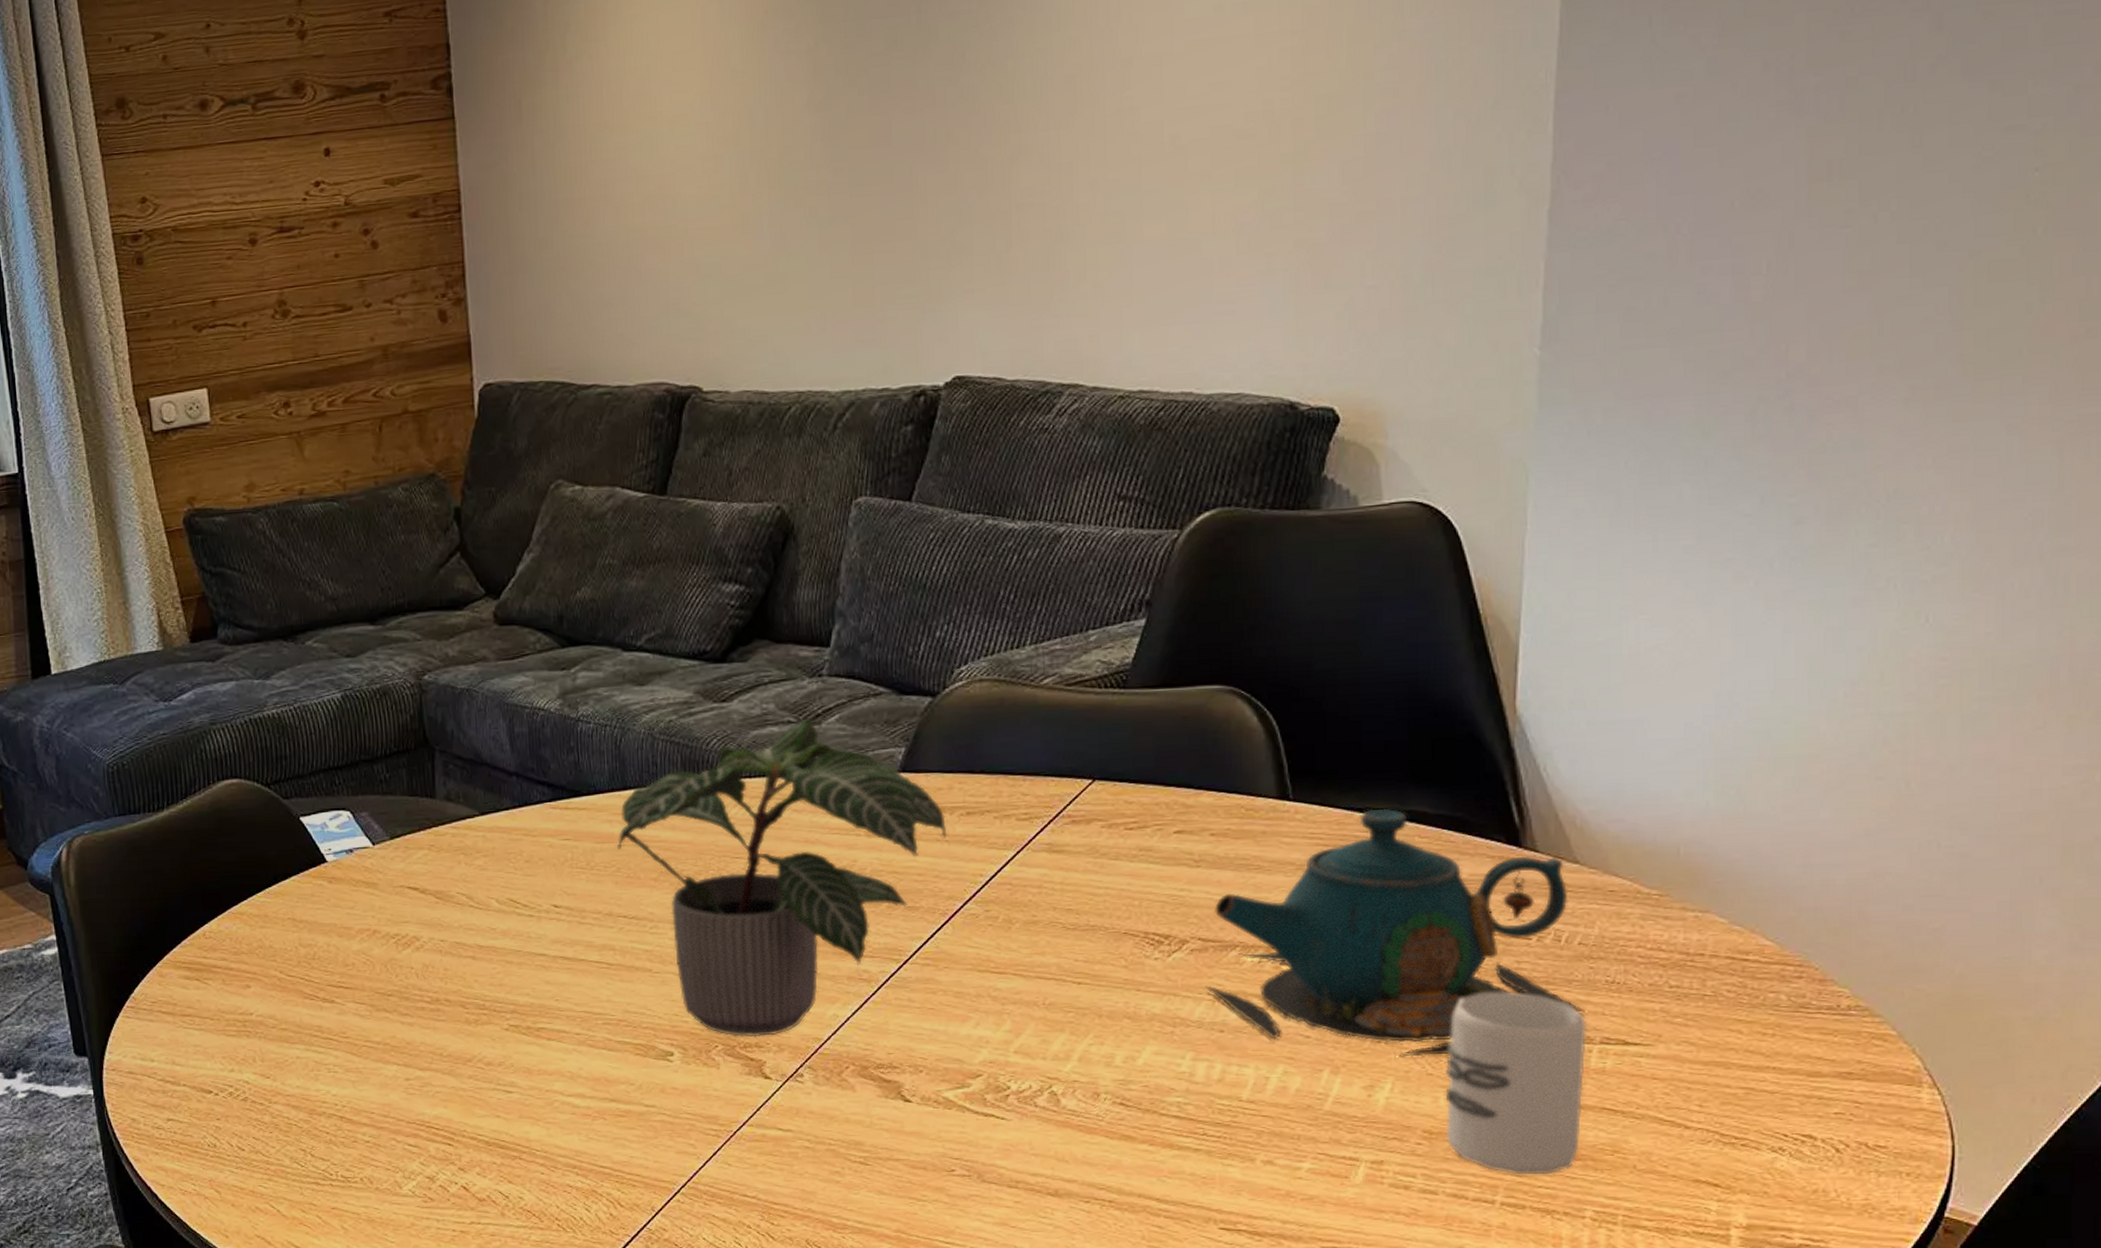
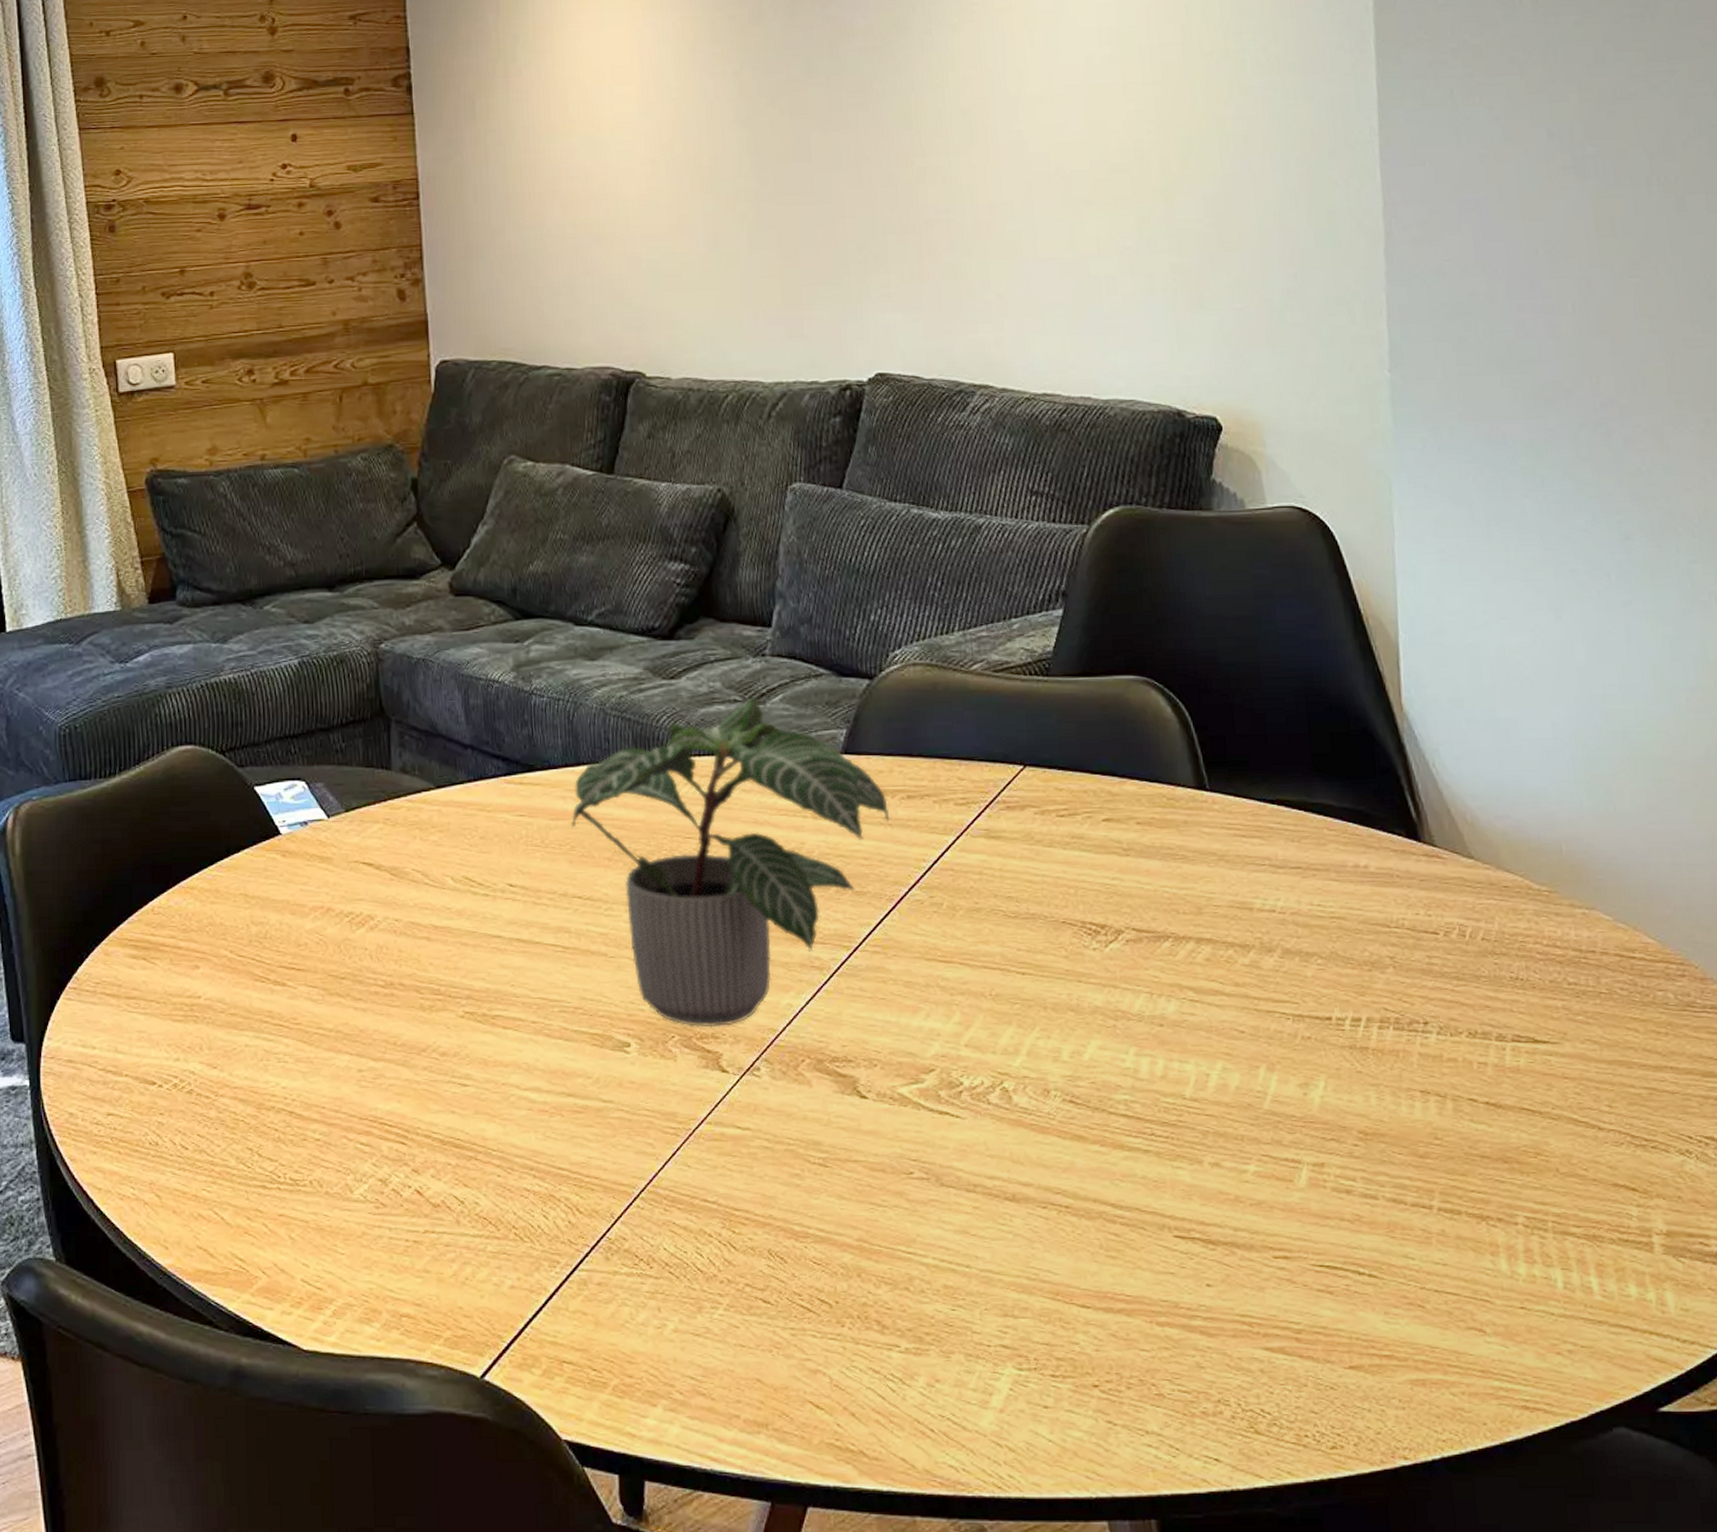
teapot: present [1205,808,1584,1057] -> none [1142,800,1494,1054]
cup: present [1445,992,1588,1175] -> none [1372,987,1505,1179]

